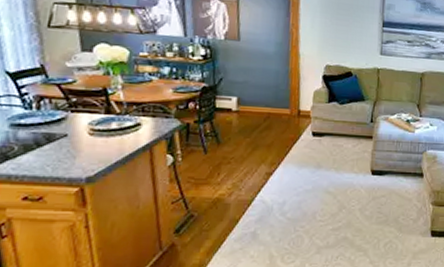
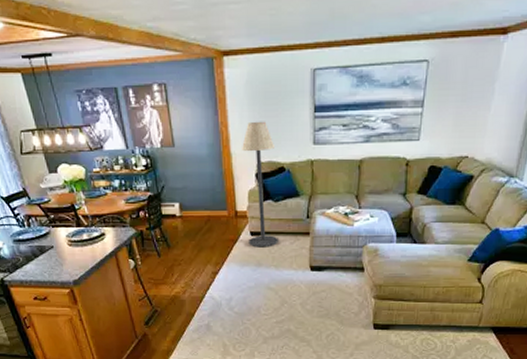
floor lamp: none [309,27,343,149] -> present [242,121,278,248]

